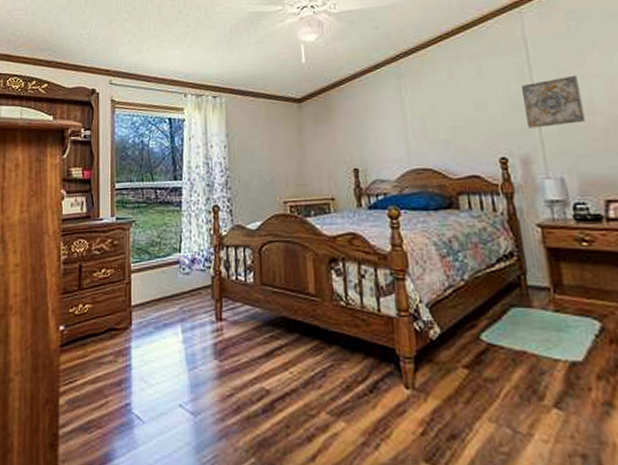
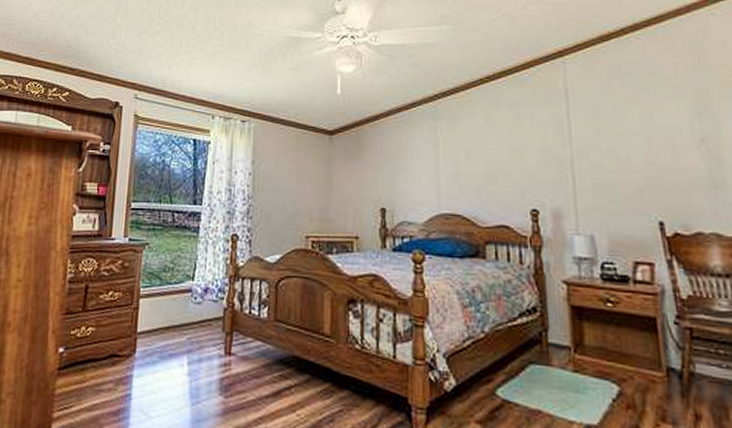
wall art: present [522,75,585,128] -> none [559,131,620,182]

